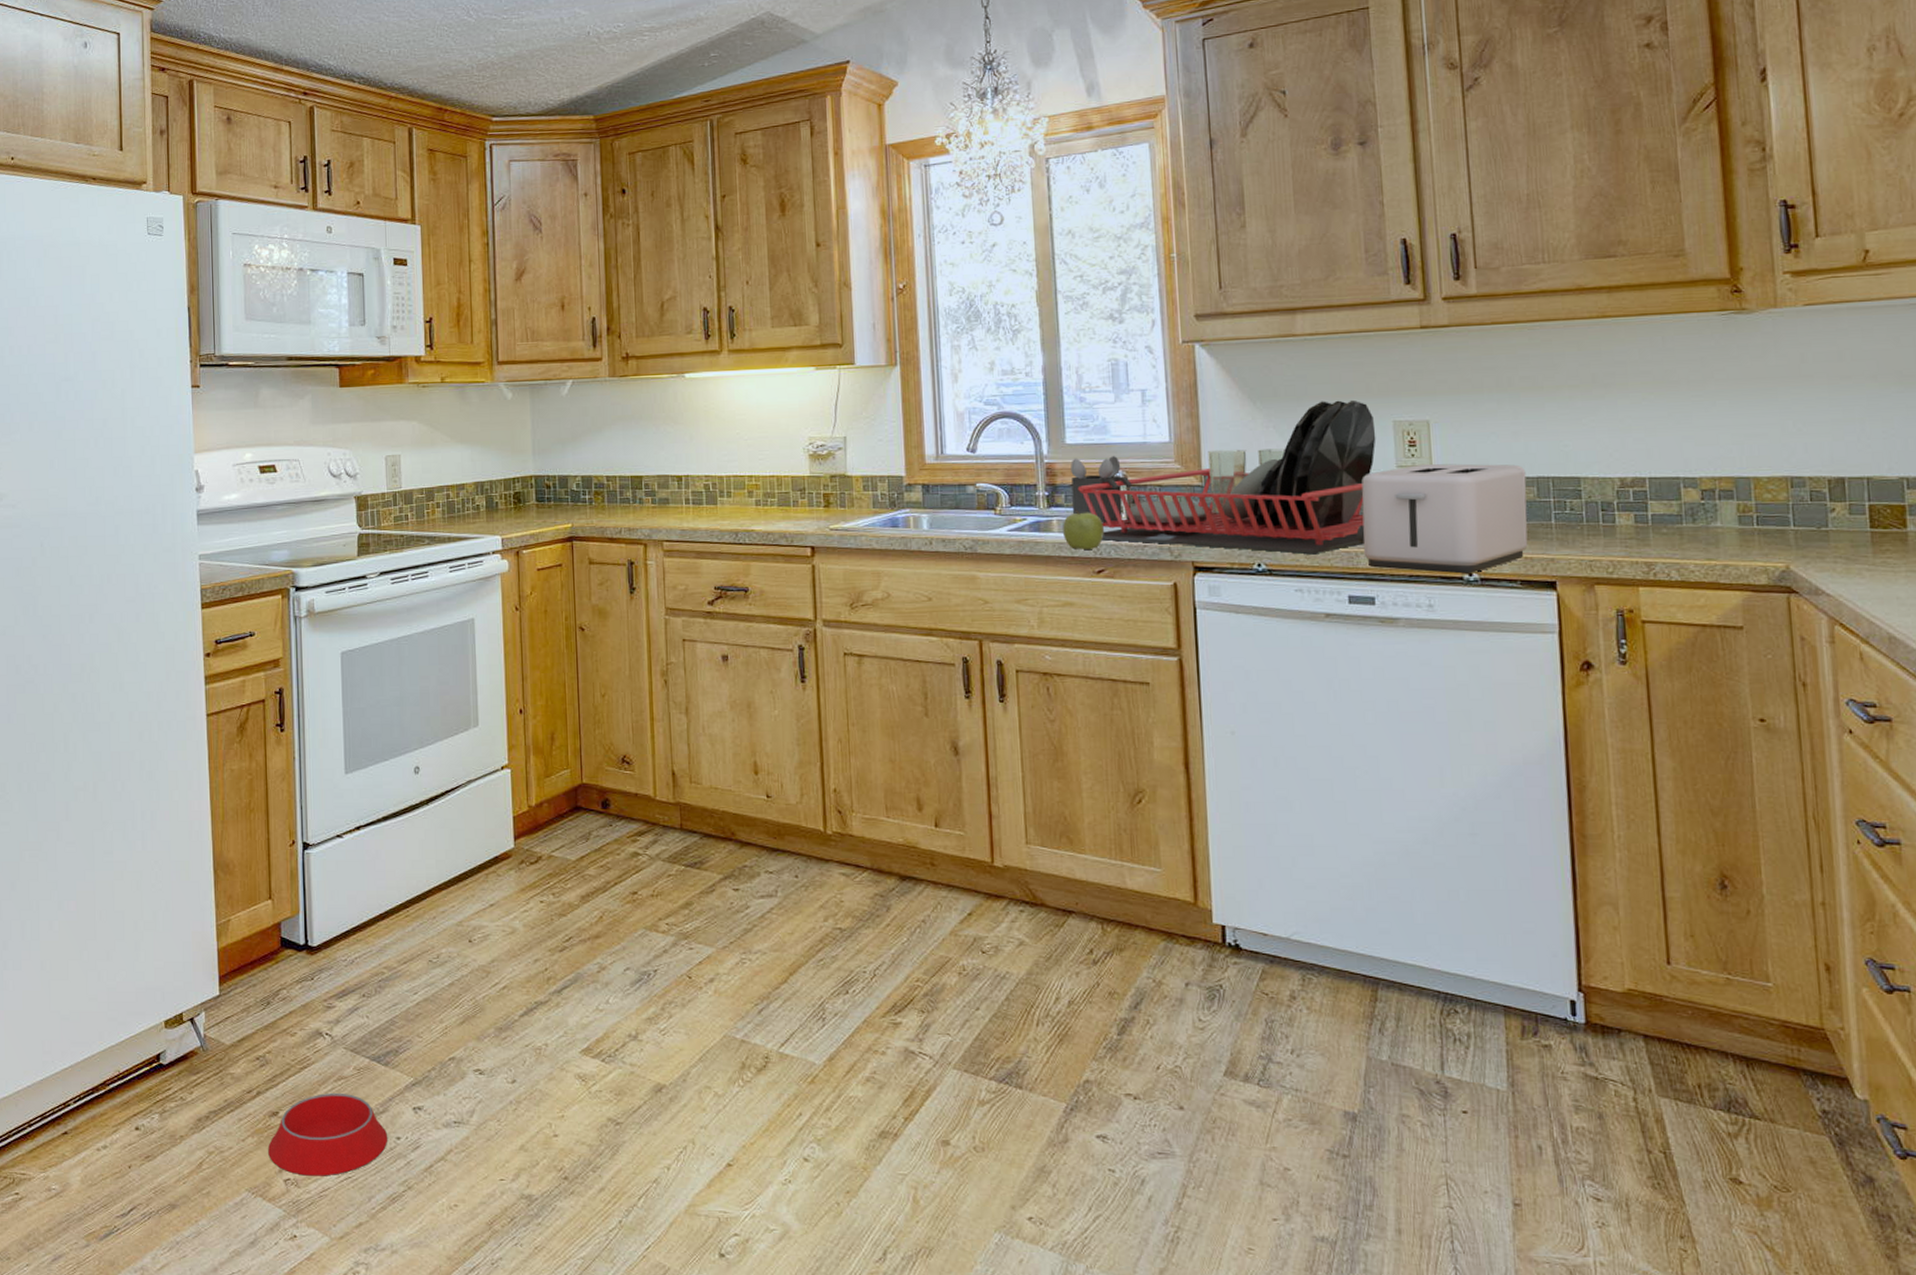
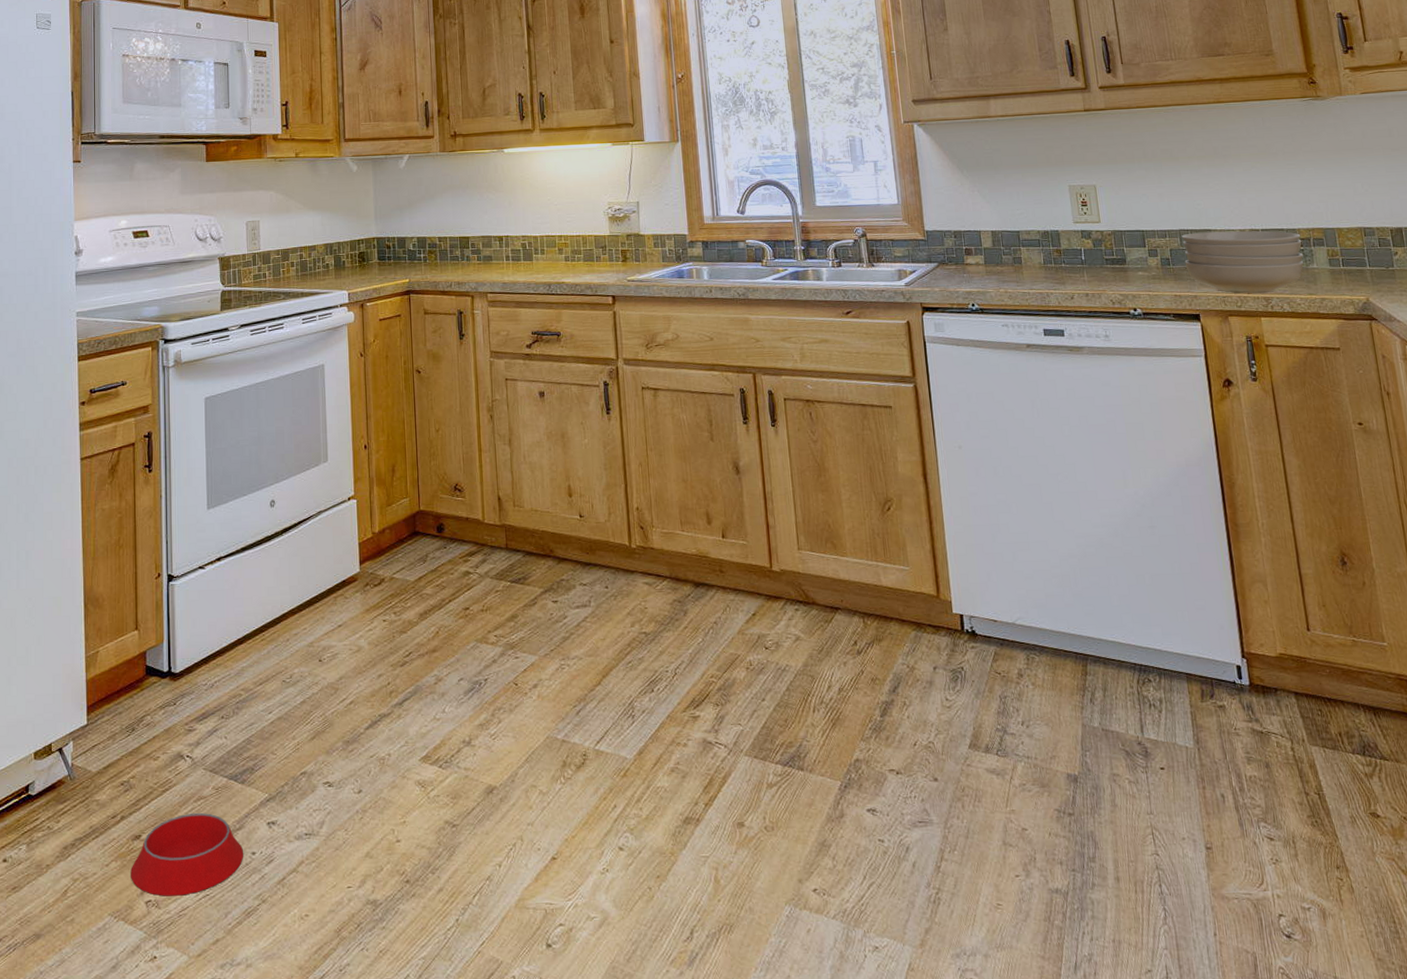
fruit: present [1062,510,1104,550] -> none [816,261,850,295]
dish rack: present [1070,399,1376,555] -> none [821,168,1057,296]
toaster: present [1356,463,1528,574] -> none [1046,219,1177,310]
bowl: none [1539,479,1705,557] -> present [1181,230,1304,294]

